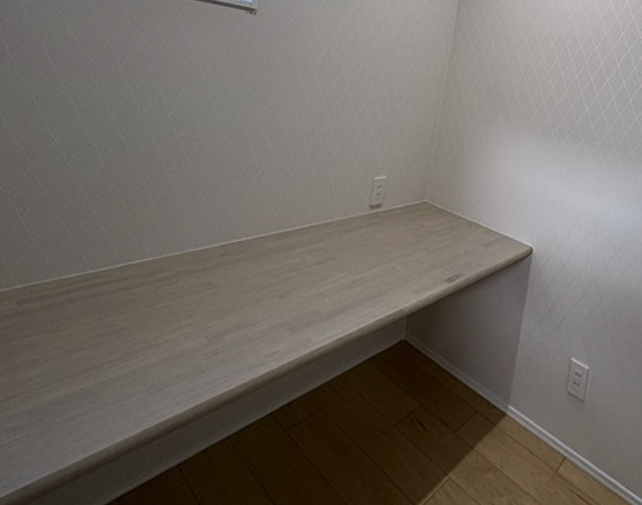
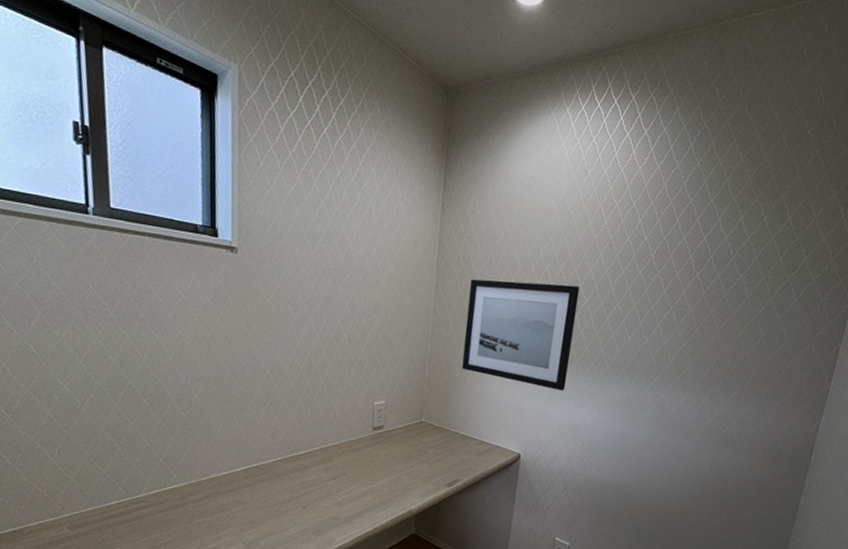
wall art: none [471,51,601,177] -> present [461,279,580,391]

